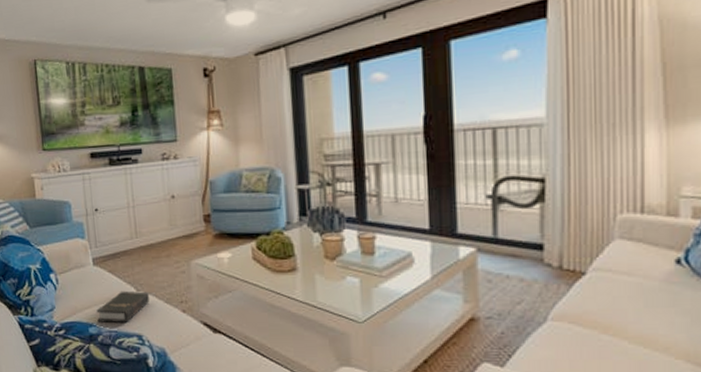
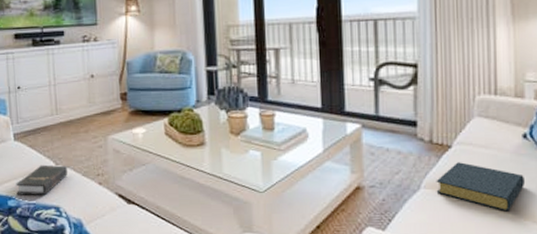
hardback book: none [566,291,676,349] -> present [436,162,524,212]

